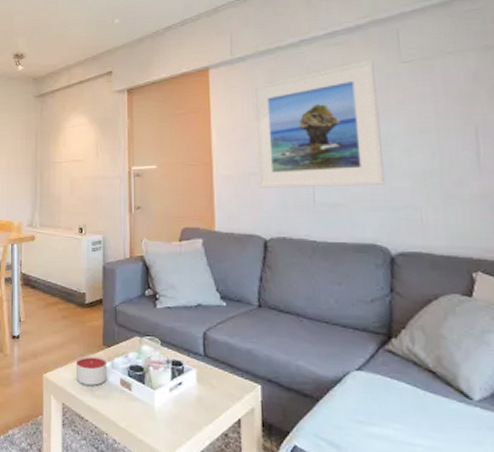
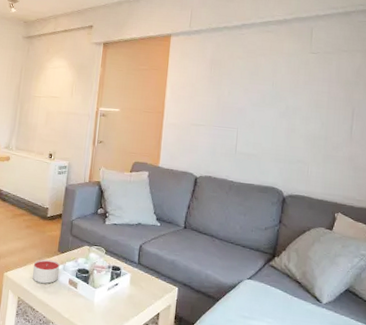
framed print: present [252,59,386,188] -> none [196,47,292,143]

